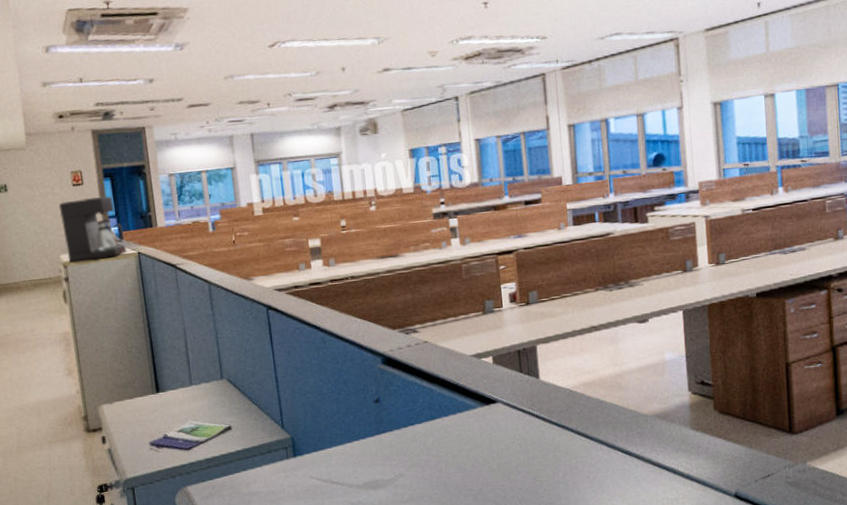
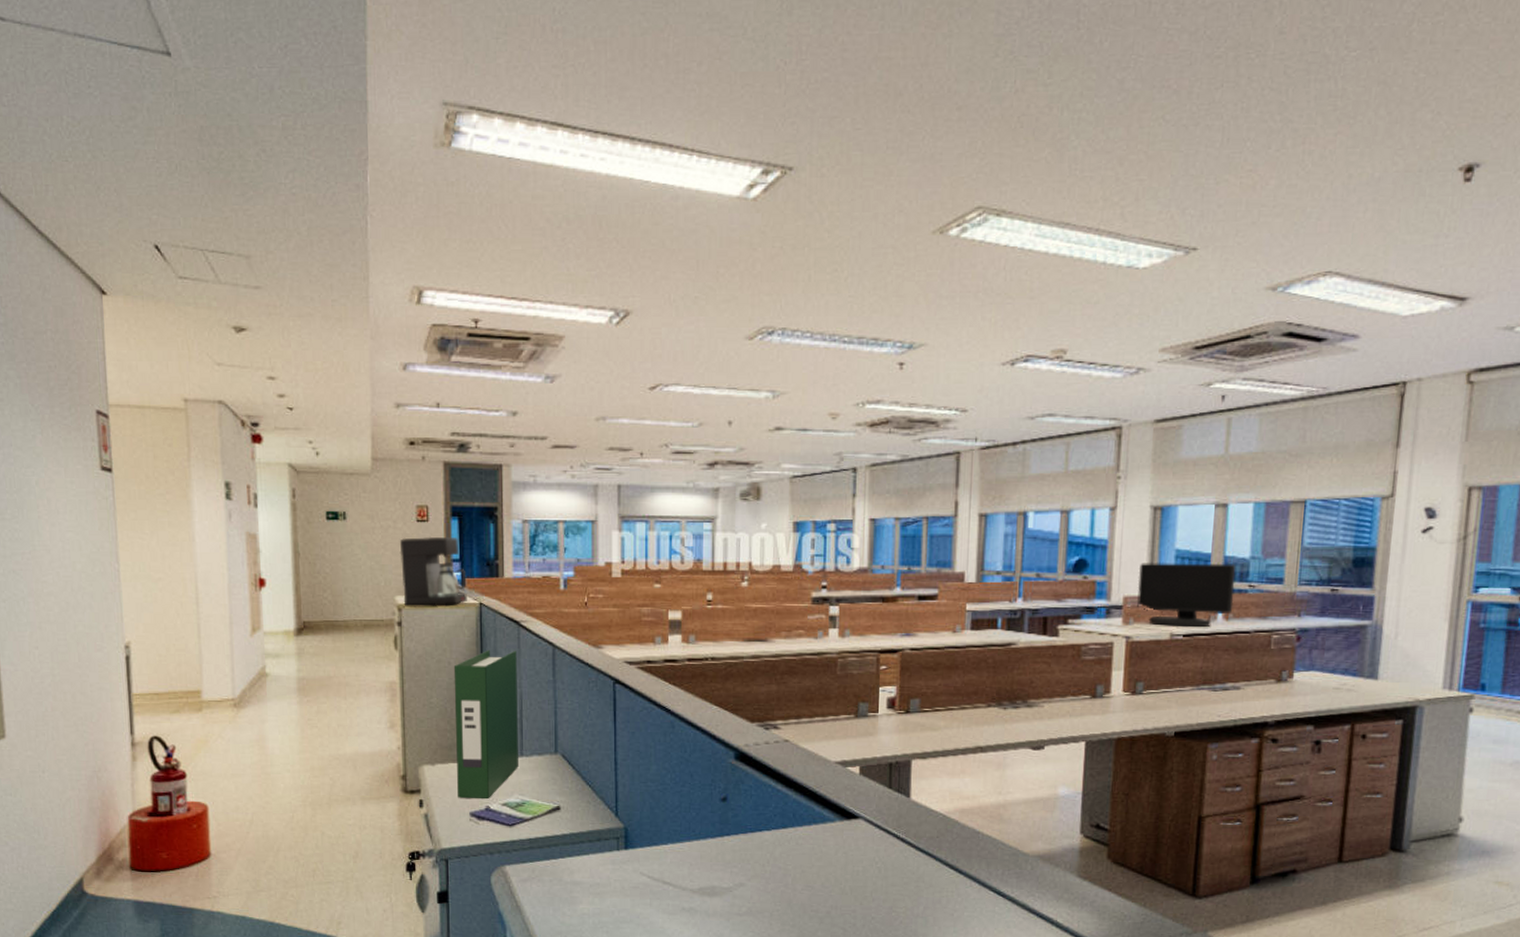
binder: none [120,290,189,430] -> present [453,649,518,798]
monitor: none [708,144,791,203] -> present [1137,563,1236,627]

